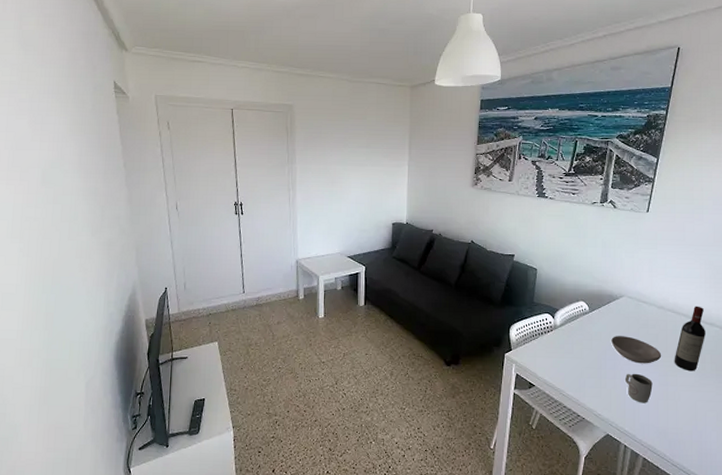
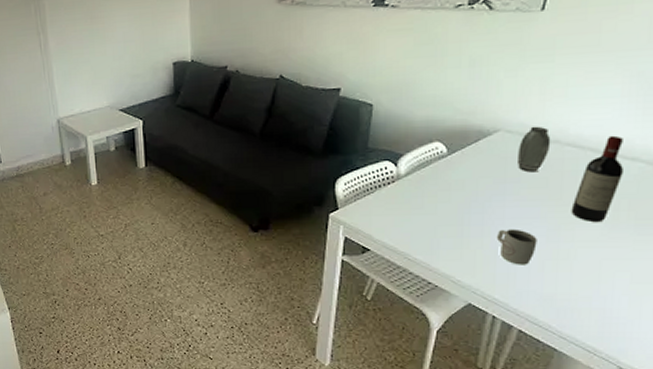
soup bowl: present [611,336,662,364] -> none [478,182,553,217]
vase: none [637,295,658,330] -> present [518,126,551,173]

